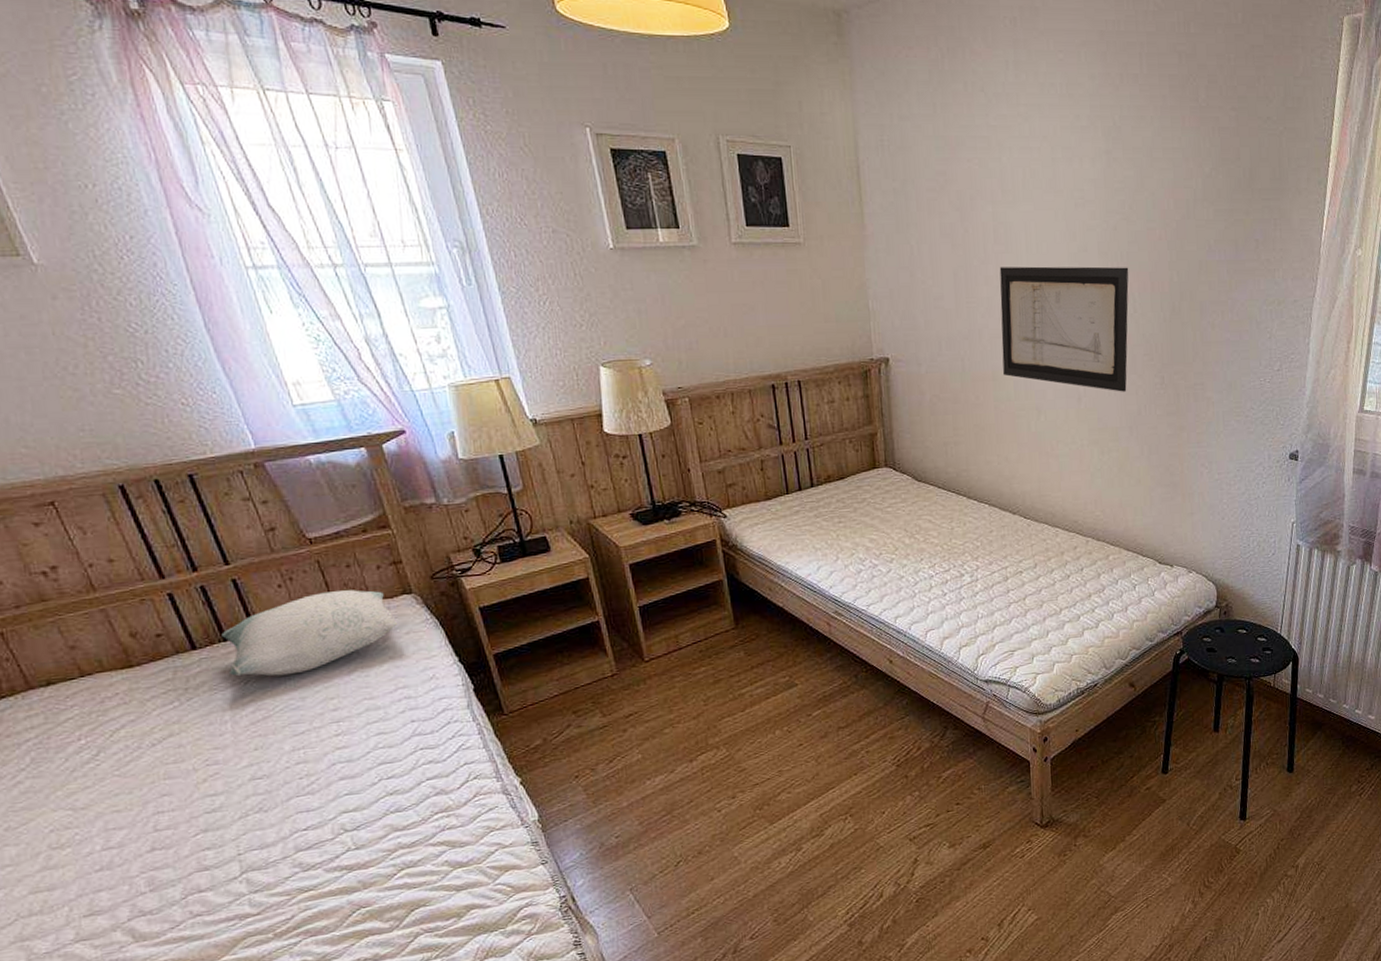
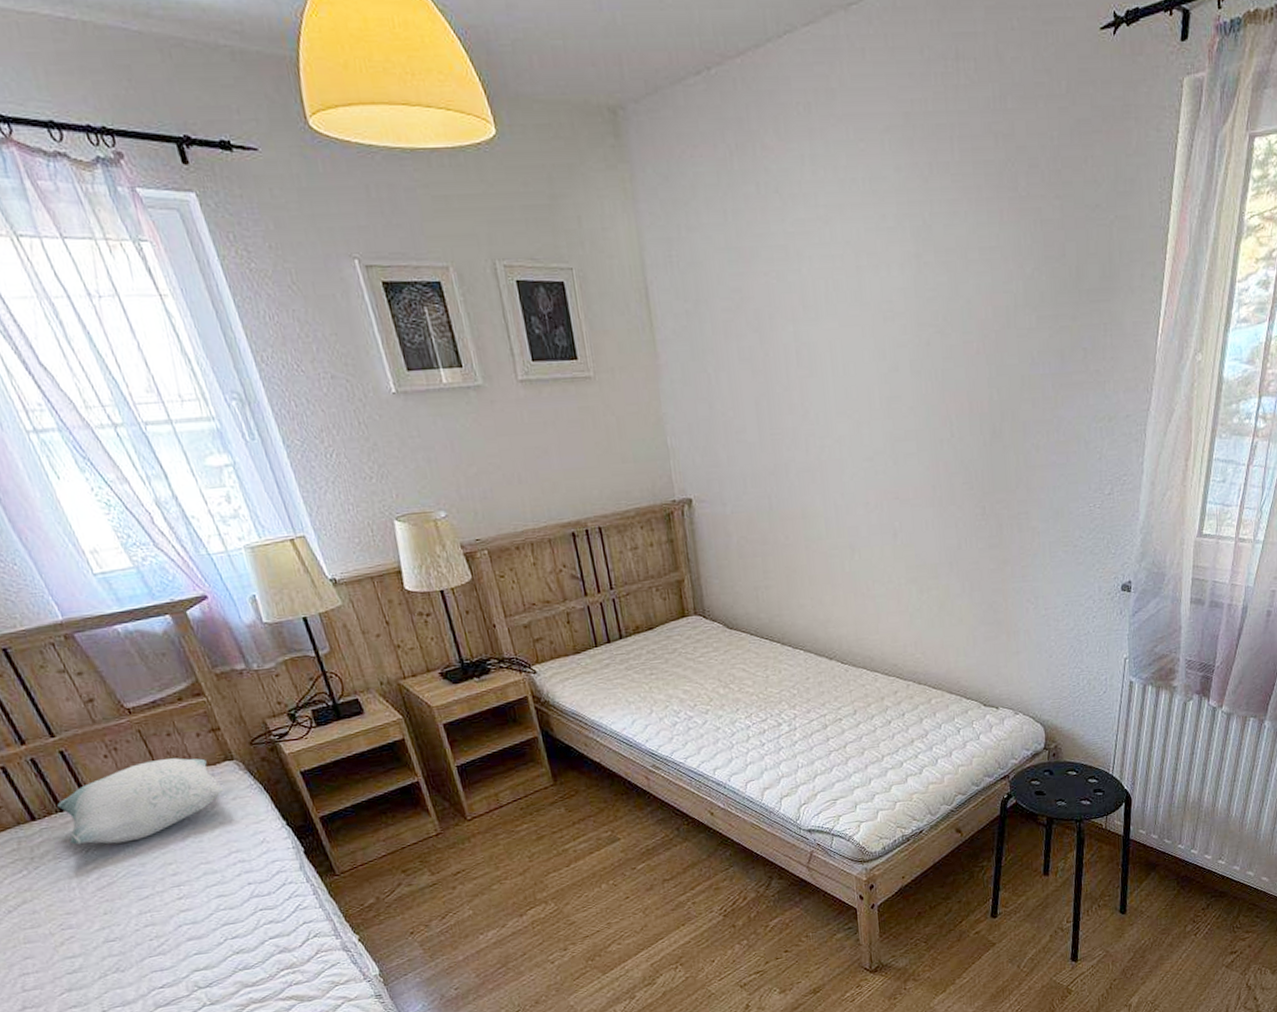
wall art: present [999,266,1129,392] -> none [804,386,946,525]

